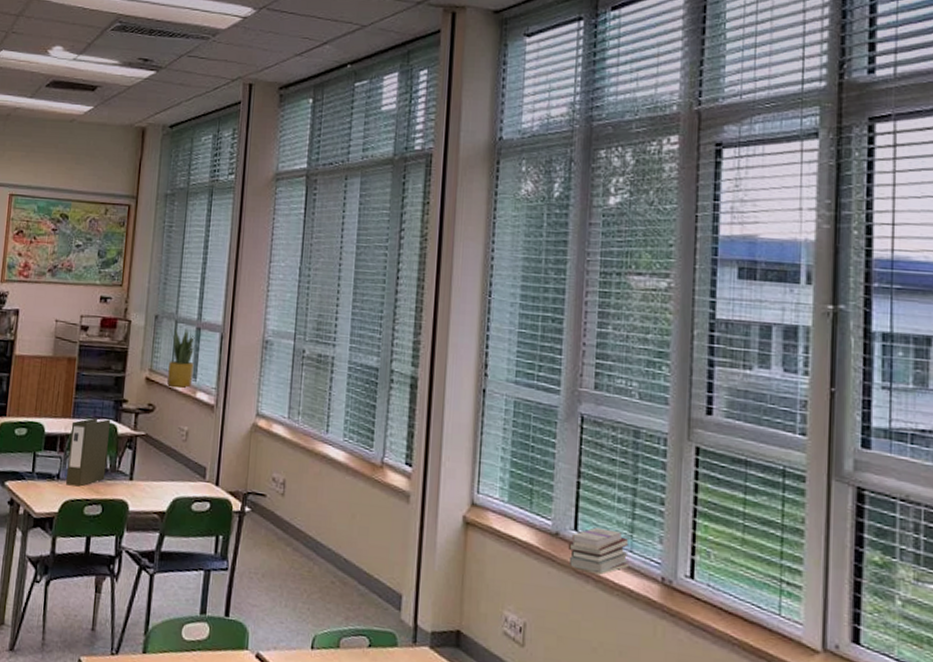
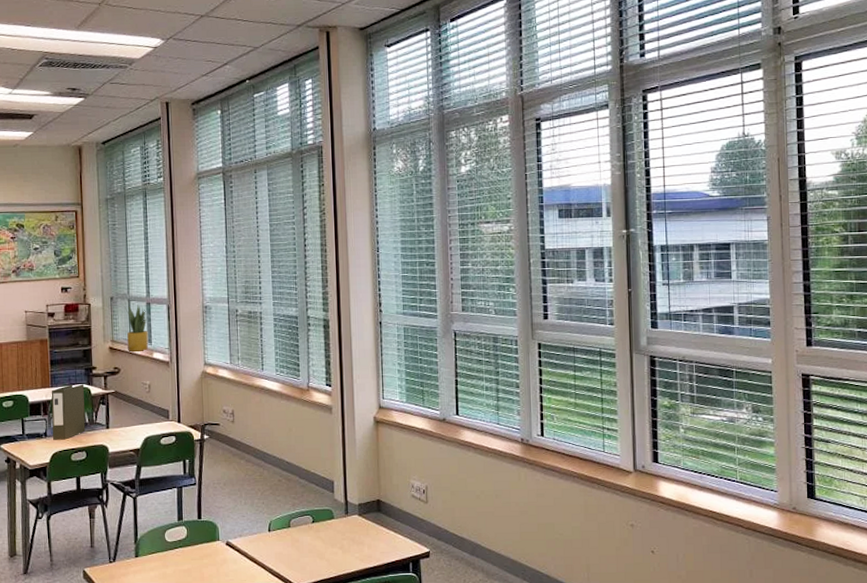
books: present [567,527,630,576] -> none [452,410,498,444]

